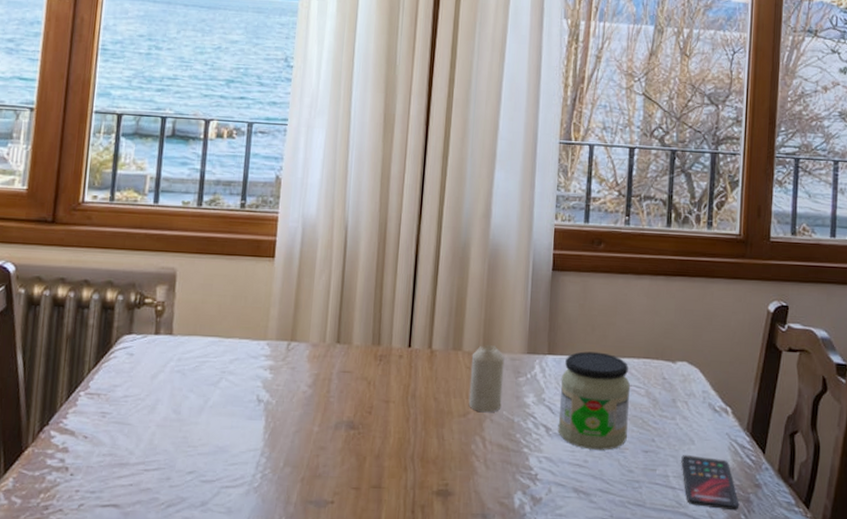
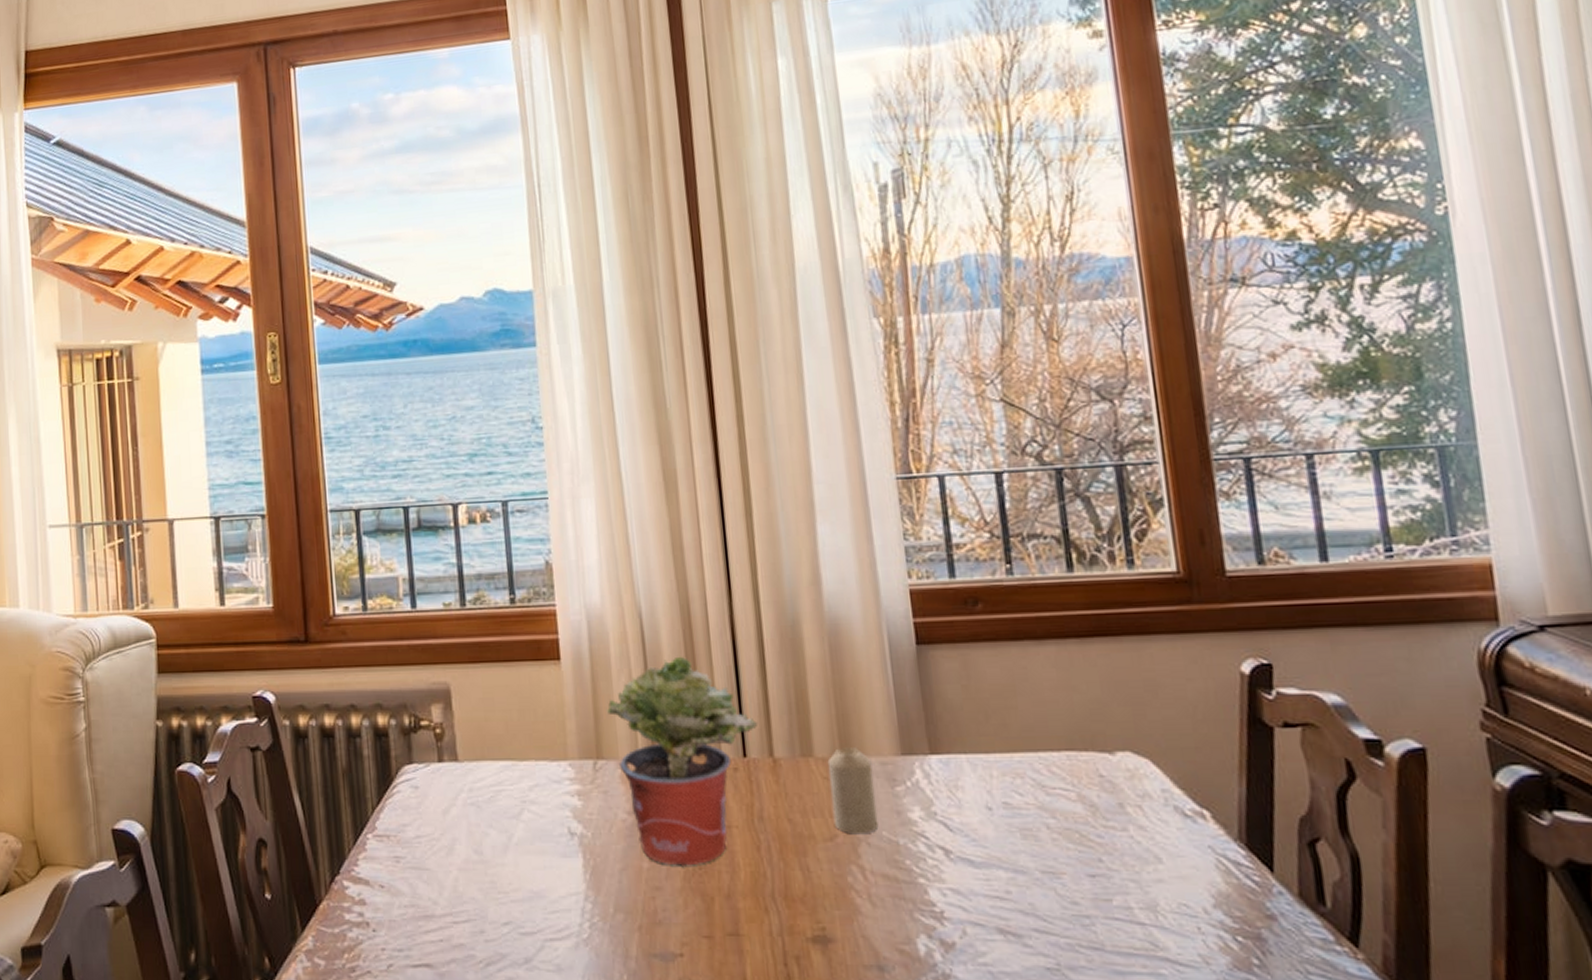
potted plant: none [305,263,425,431] -> present [606,656,758,866]
jar: present [558,351,631,450] -> none [953,746,1062,876]
smartphone: present [681,455,740,511] -> none [1146,878,1247,953]

